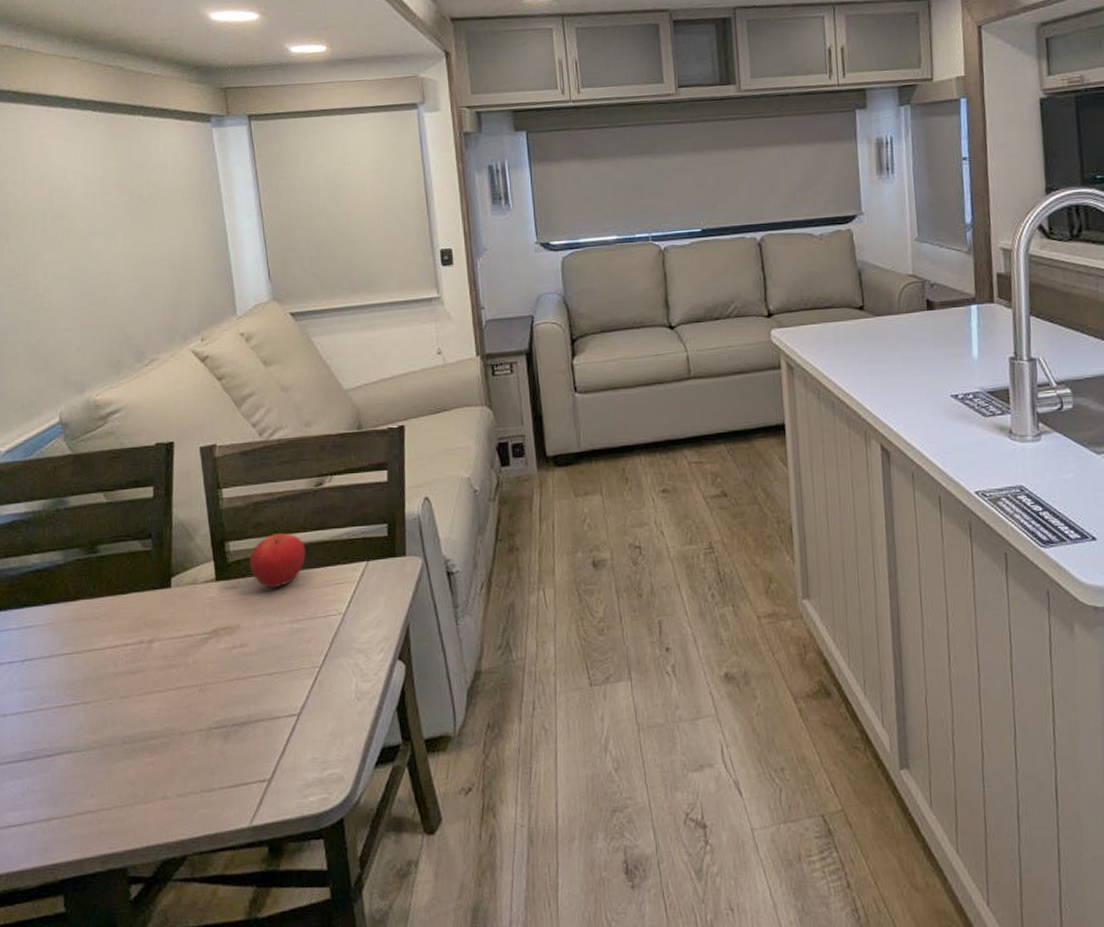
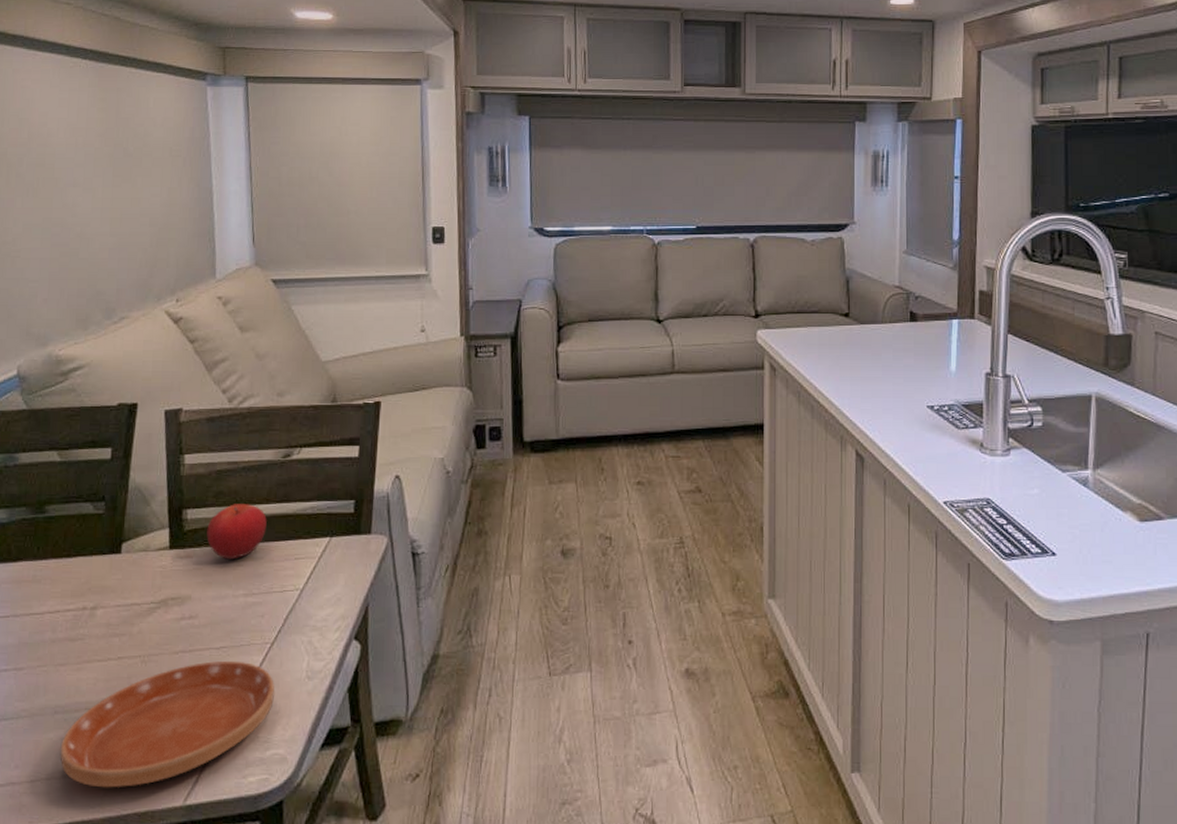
saucer: none [131,685,327,813] -> present [60,660,274,788]

